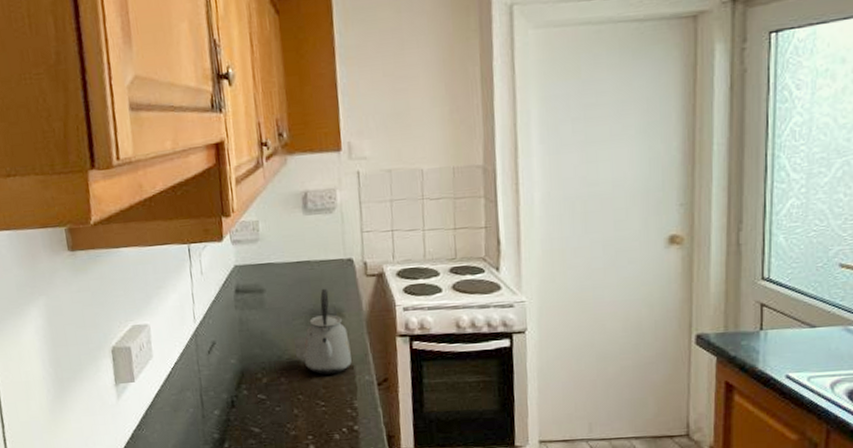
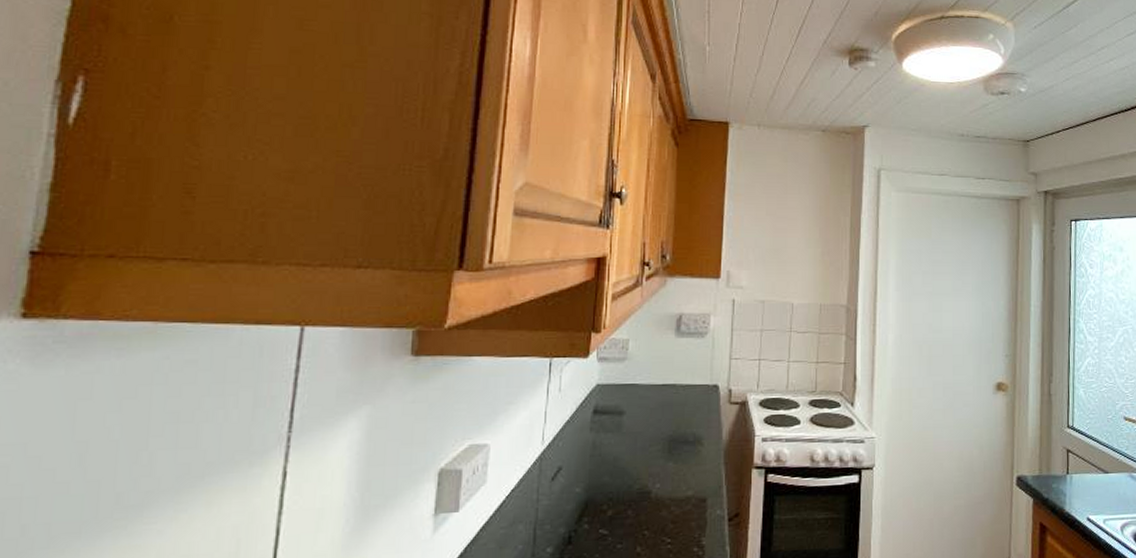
kettle: present [304,288,352,374] -> none [655,414,705,507]

